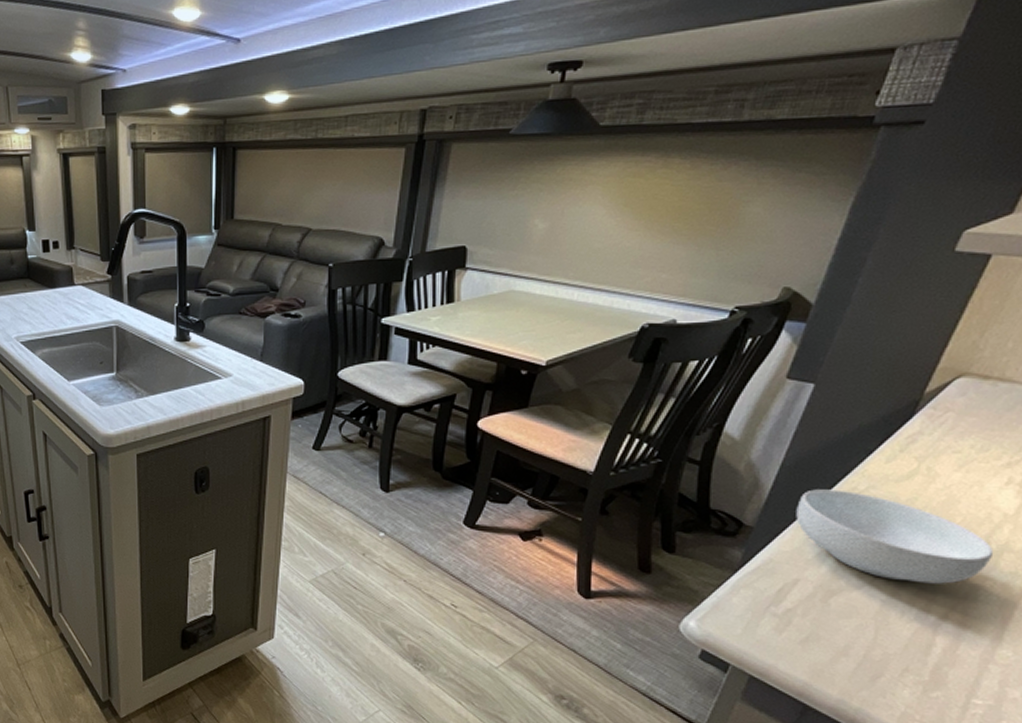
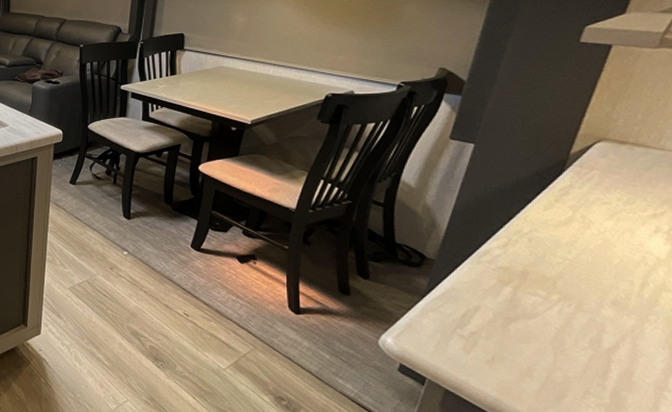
cereal bowl: present [796,489,994,584] -> none [470,230,653,317]

